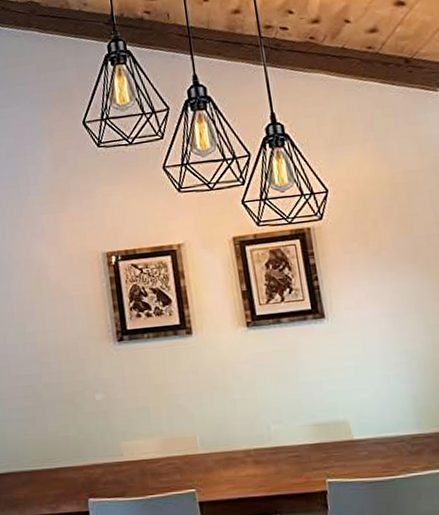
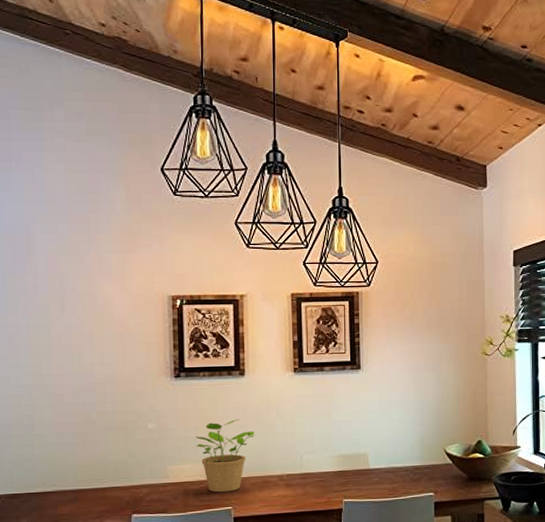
potted plant: none [147,385,211,473] -> present [196,419,255,493]

